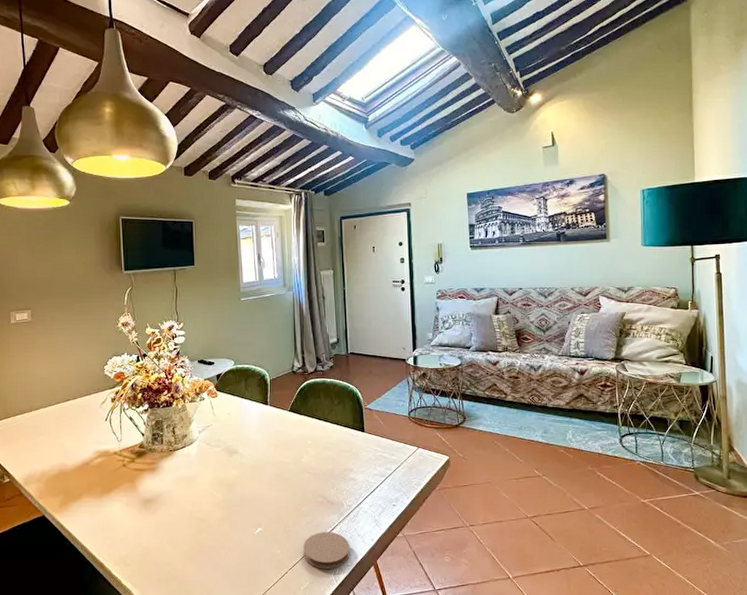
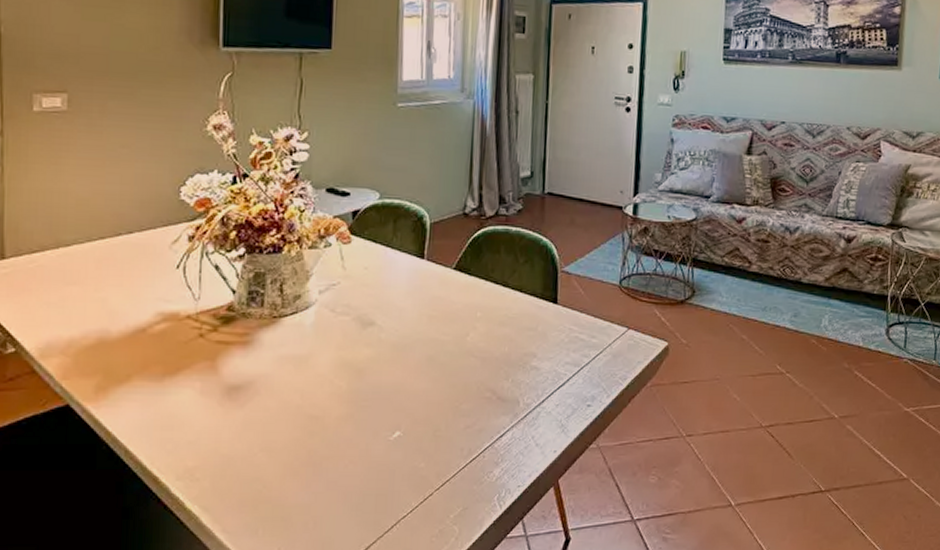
coaster: present [303,532,350,569] -> none [457,439,524,490]

